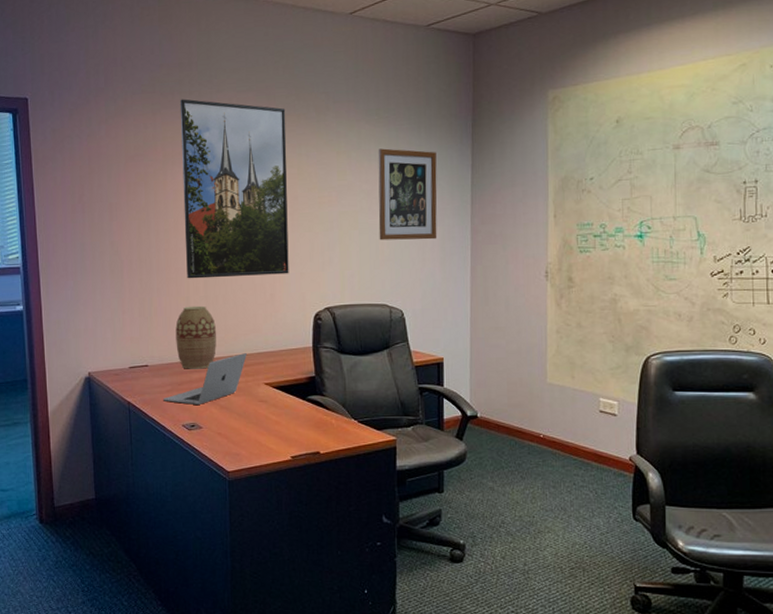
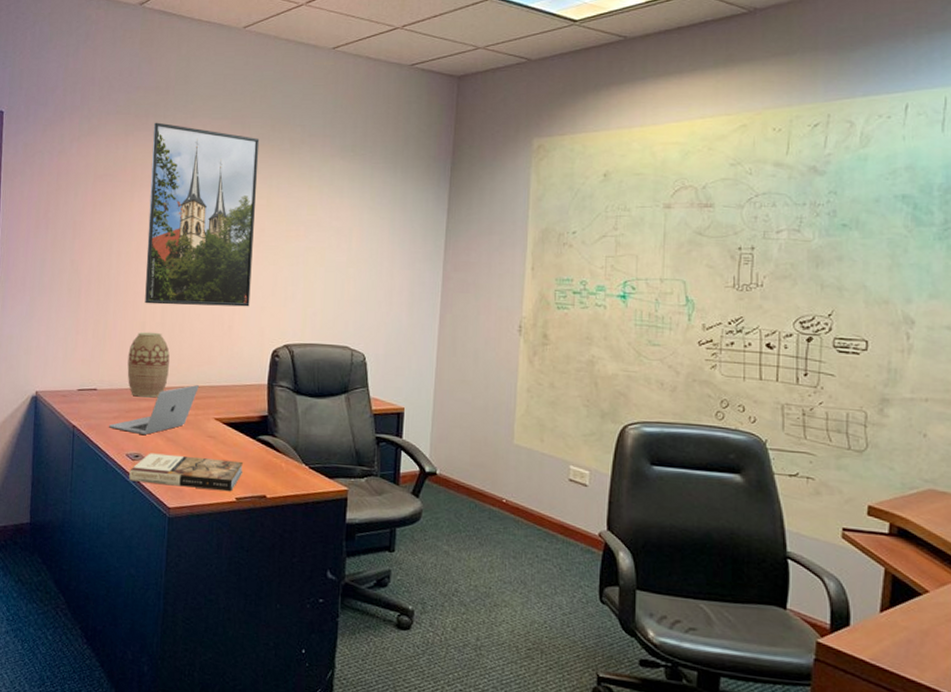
book: none [187,421,296,451] -> present [129,453,244,491]
wall art: present [378,148,437,240] -> none [345,186,412,283]

